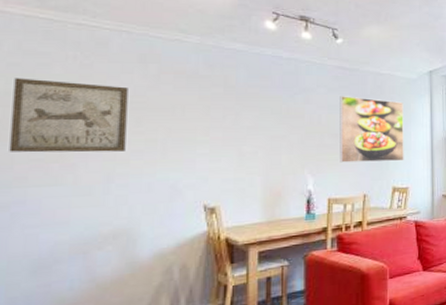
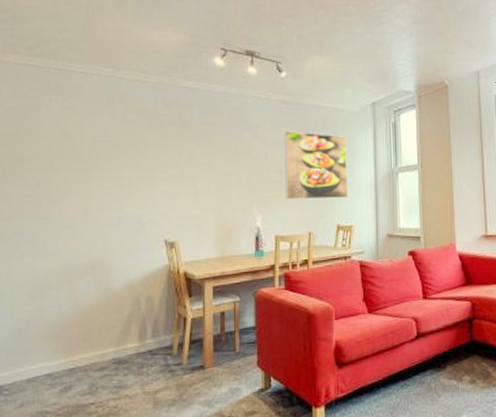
wall art: present [9,78,128,153] -> none [10,121,100,189]

